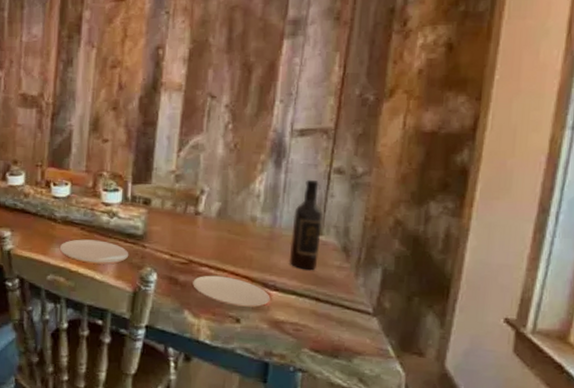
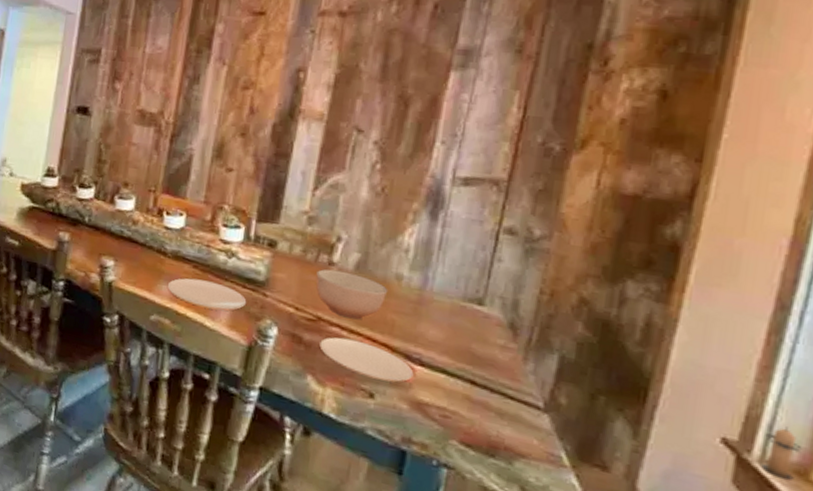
bowl: none [185,218,246,259] -> present [315,268,389,320]
wine bottle: present [289,179,324,271] -> none [439,237,488,347]
candle: none [533,303,562,345] -> present [761,427,802,481]

